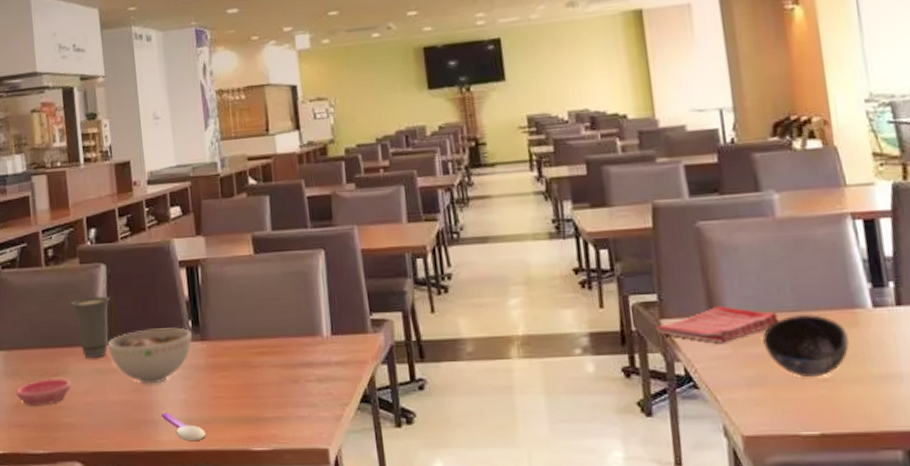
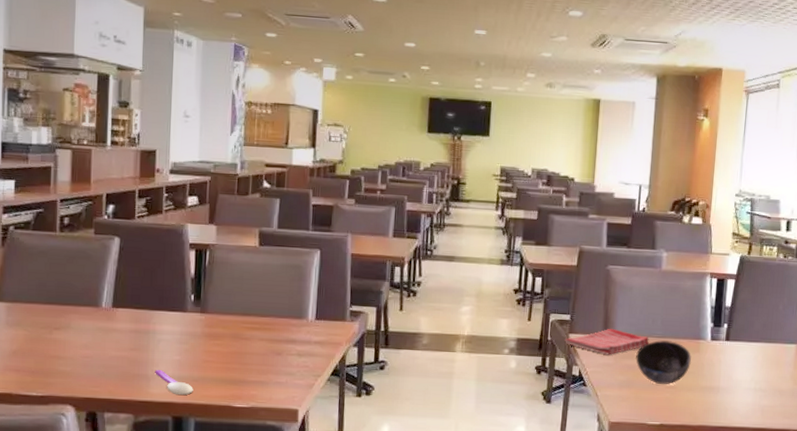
saucer: present [16,378,71,406] -> none [15,331,72,354]
cup: present [70,296,110,358] -> none [80,264,120,318]
bowl: present [108,327,192,384] -> none [113,298,192,345]

